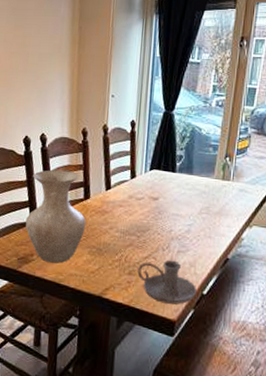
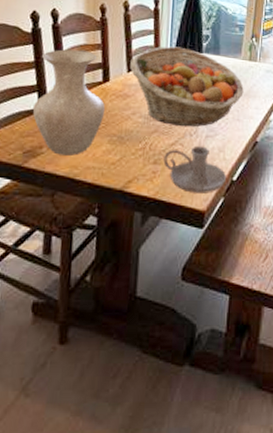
fruit basket: none [108,166,216,242] -> present [130,46,244,127]

